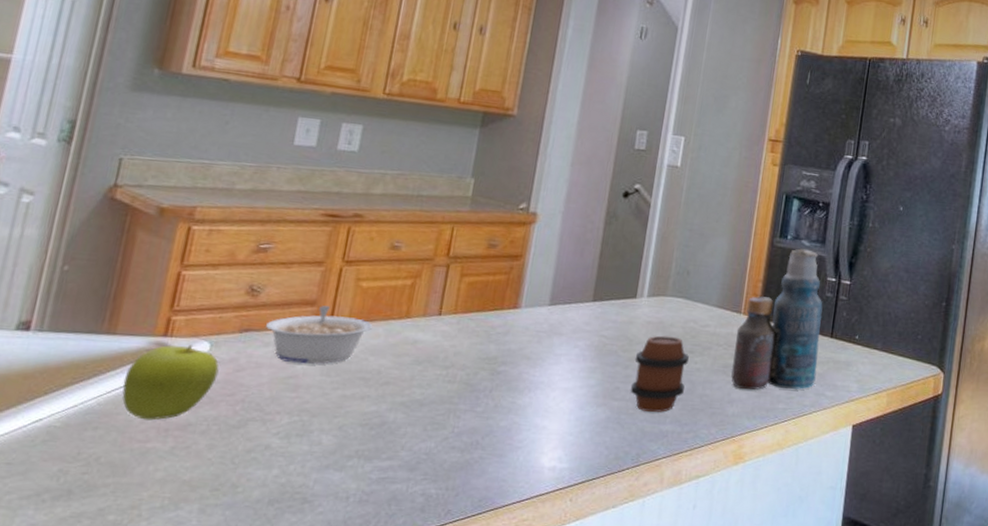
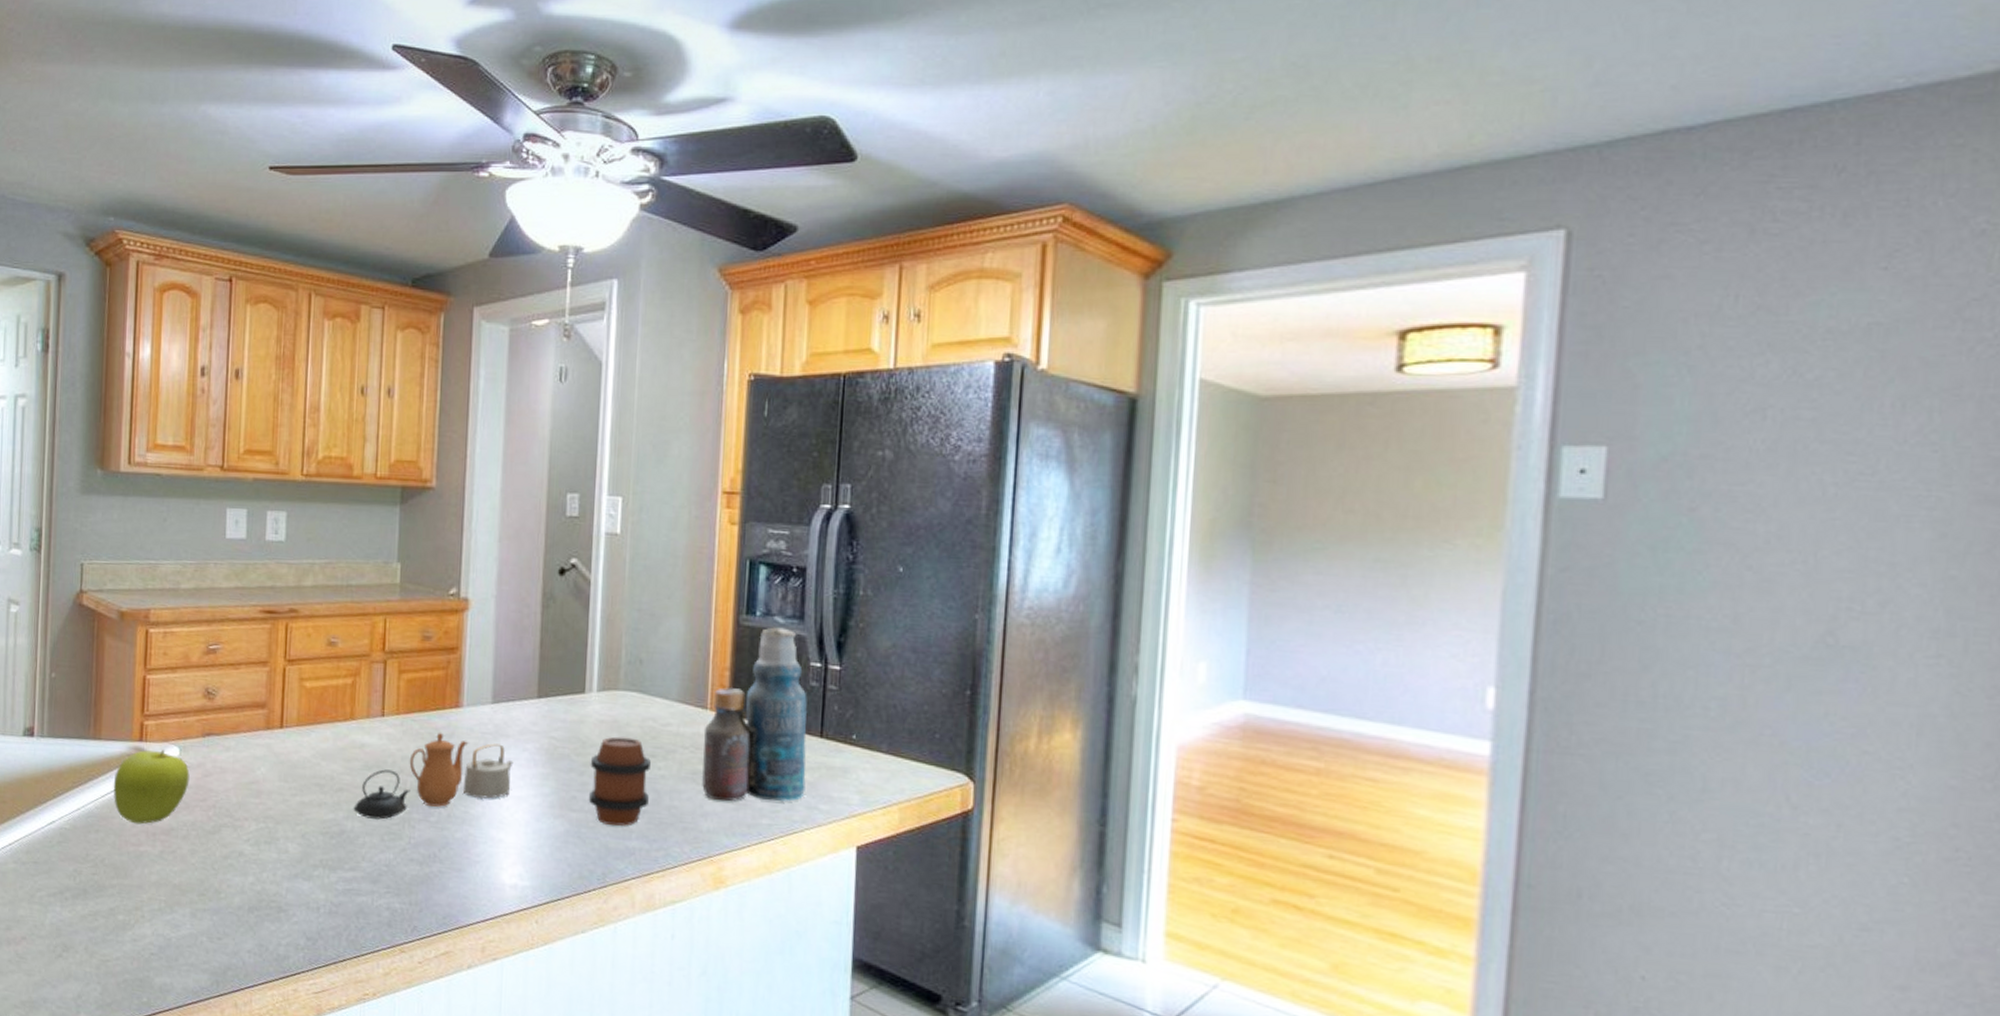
legume: present [266,306,372,364] -> none [225,708,320,769]
teapot: none [397,330,564,411] -> present [353,732,514,820]

